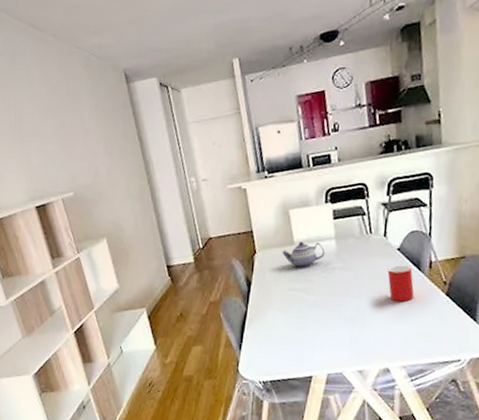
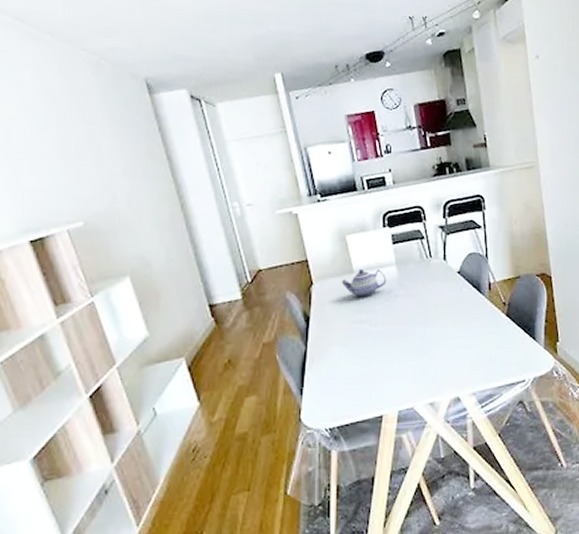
cup: present [387,265,415,303] -> none [450,289,477,327]

